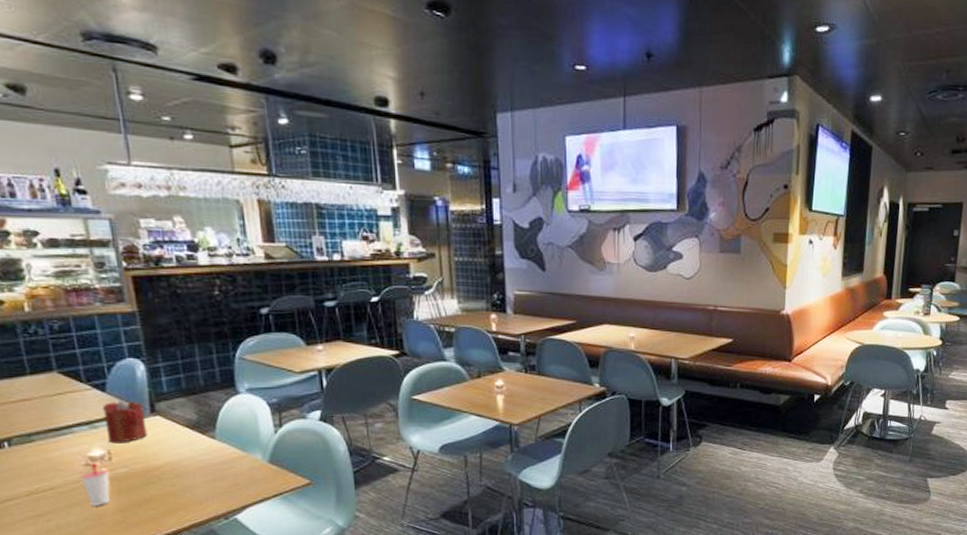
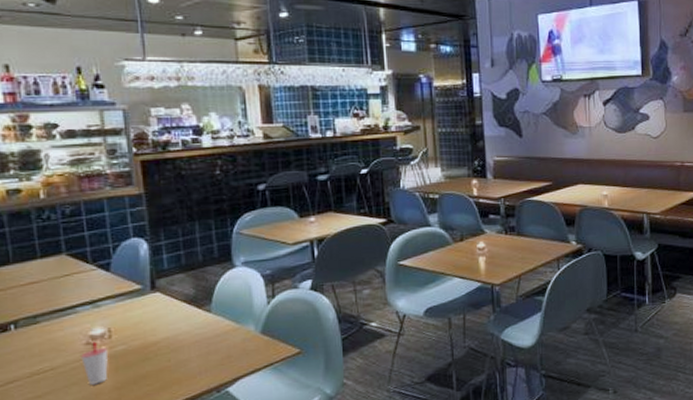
candle: present [103,401,148,444] -> none [106,279,147,322]

